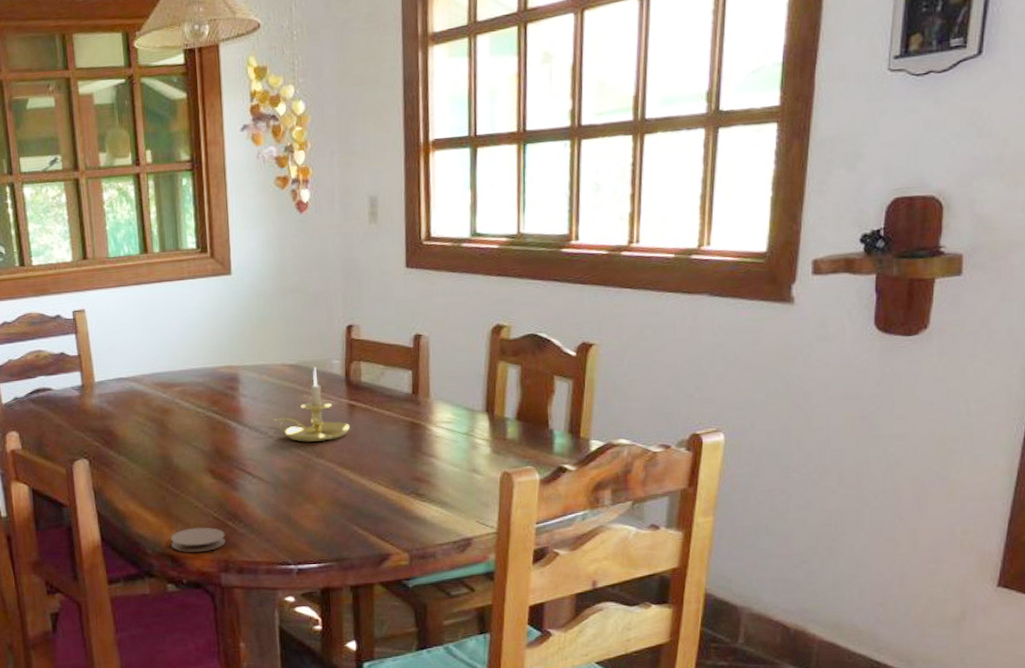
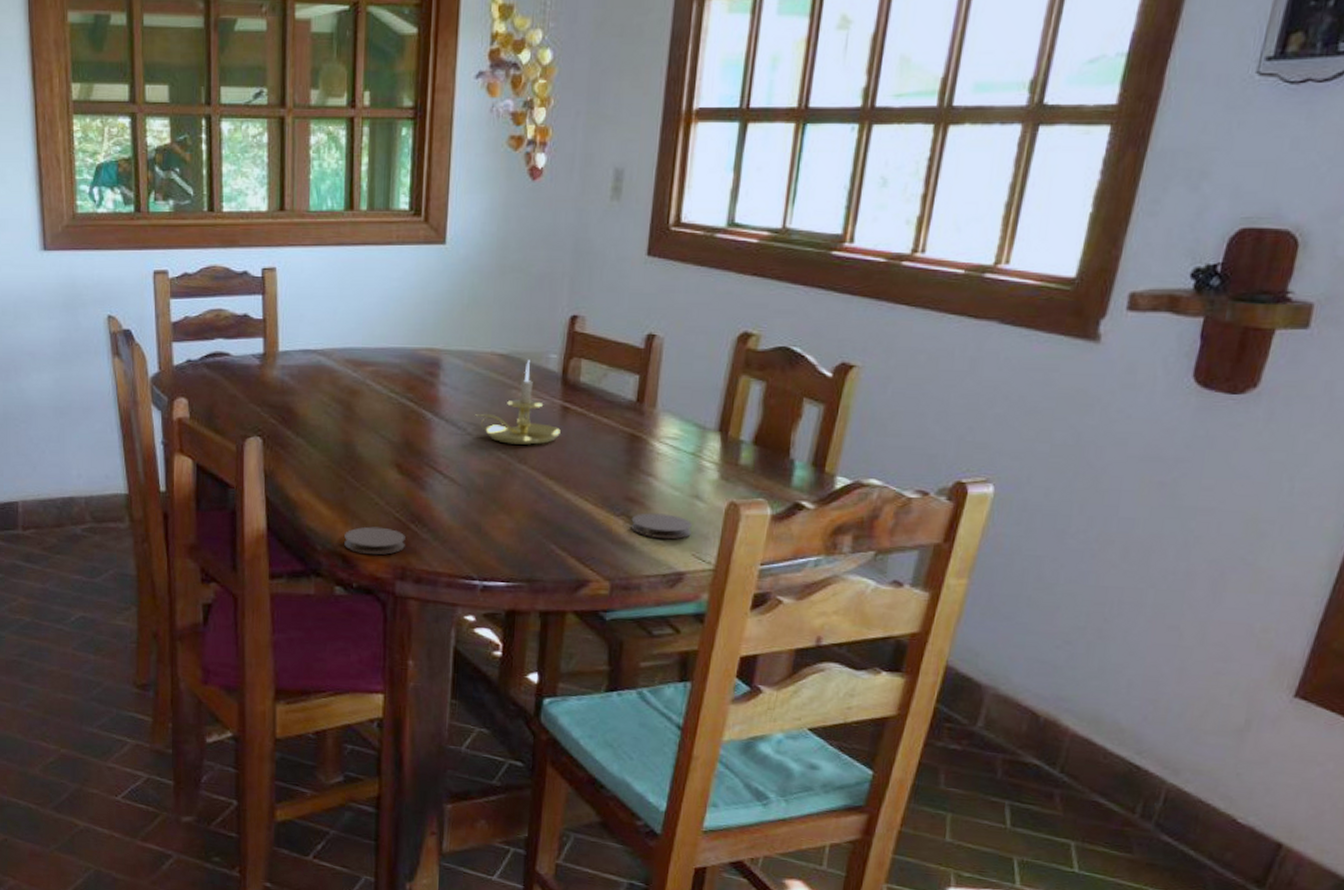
coaster: none [420,488,474,511] -> present [631,513,693,540]

